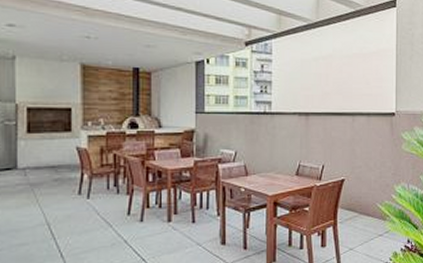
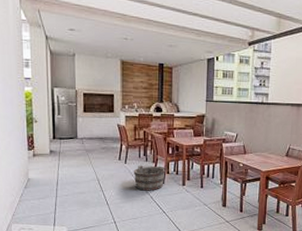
bucket: none [99,198,149,234] -> present [133,165,169,191]

